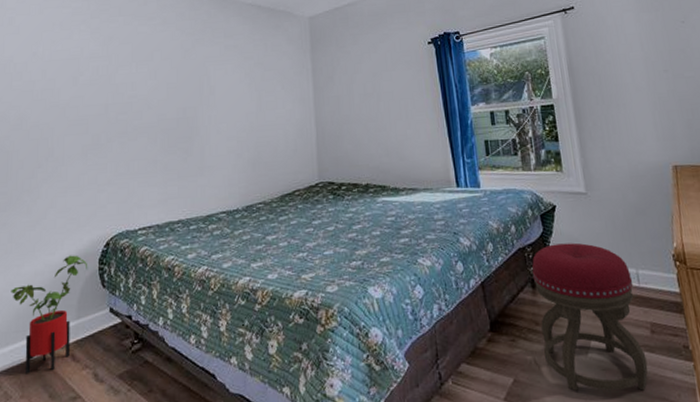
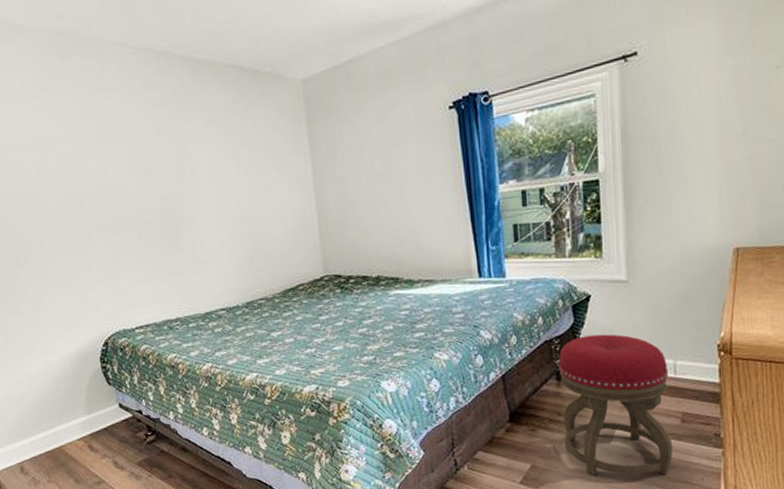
house plant: present [11,255,88,375] -> none [18,354,91,463]

